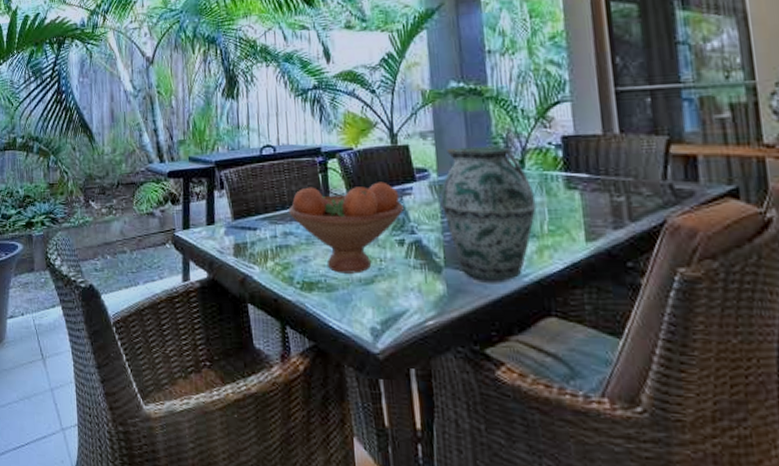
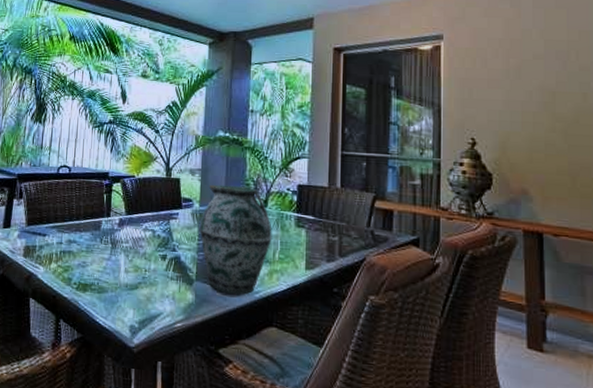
fruit bowl: present [288,182,404,274] -> none [75,204,169,280]

